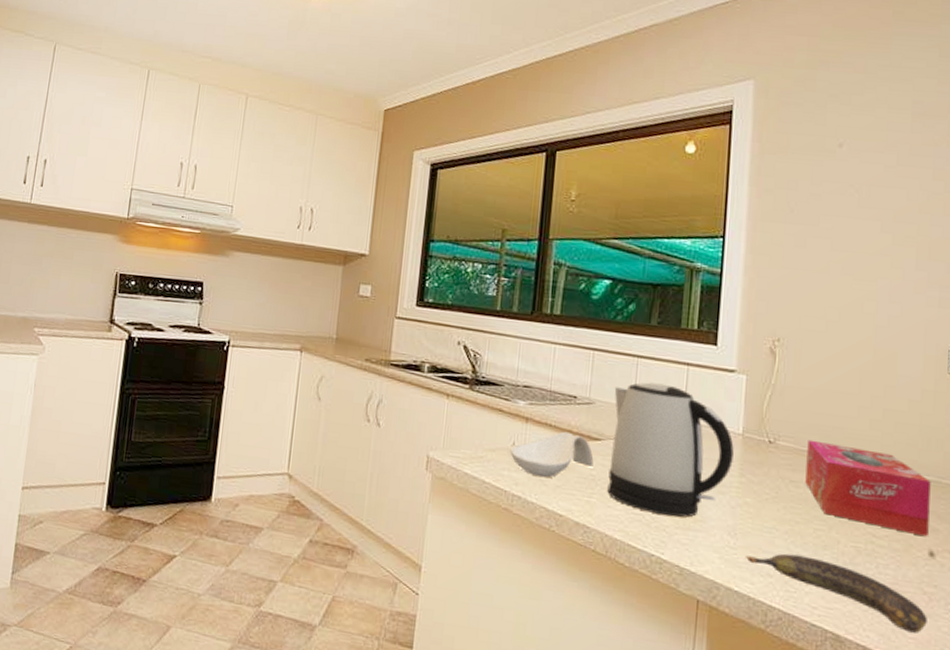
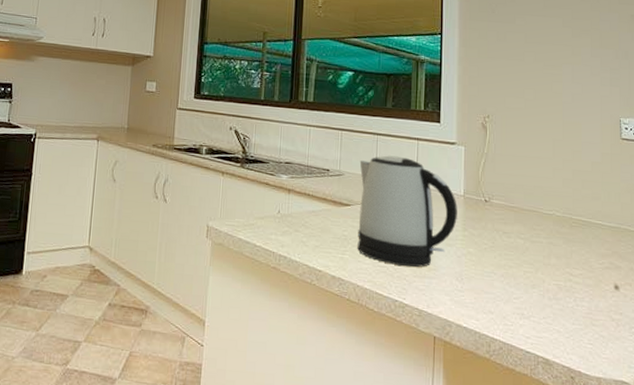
spoon rest: present [510,431,594,478] -> none [276,199,345,239]
banana: present [745,553,927,633] -> none [470,293,616,354]
tissue box: present [805,439,931,537] -> none [515,197,613,274]

